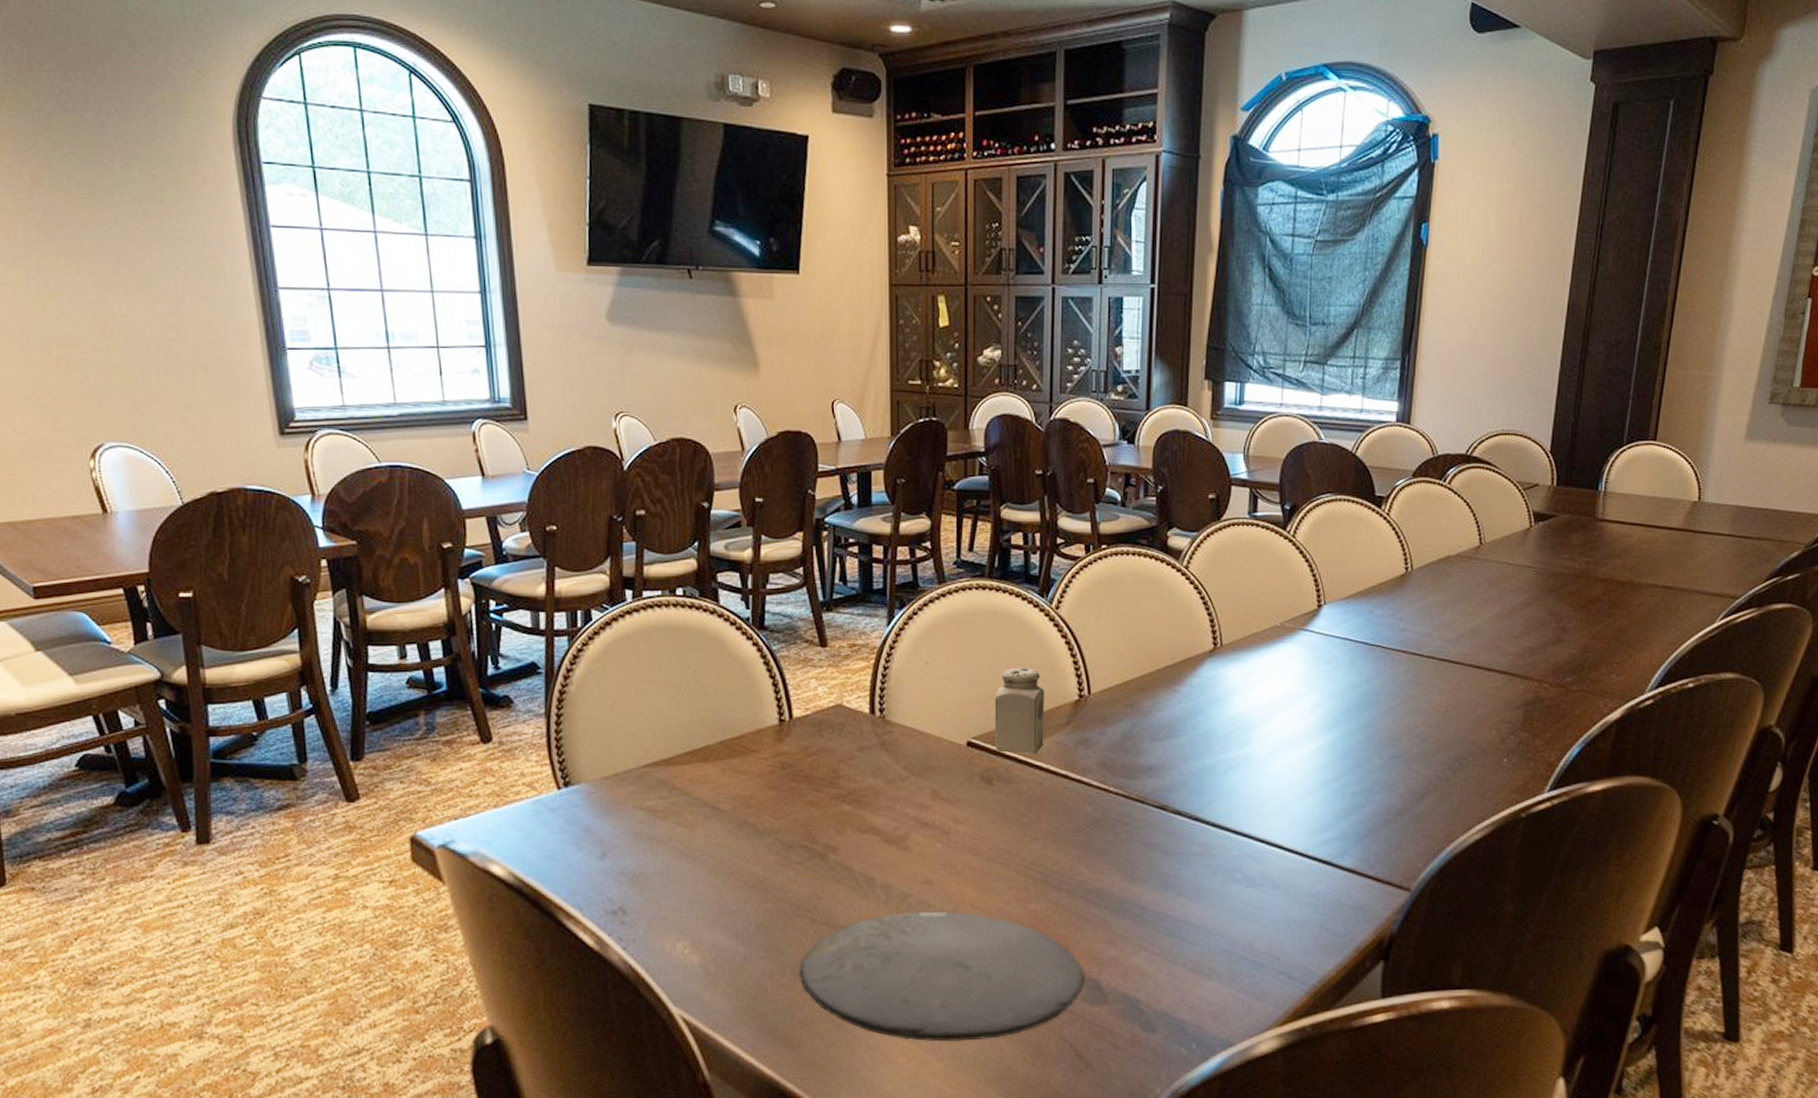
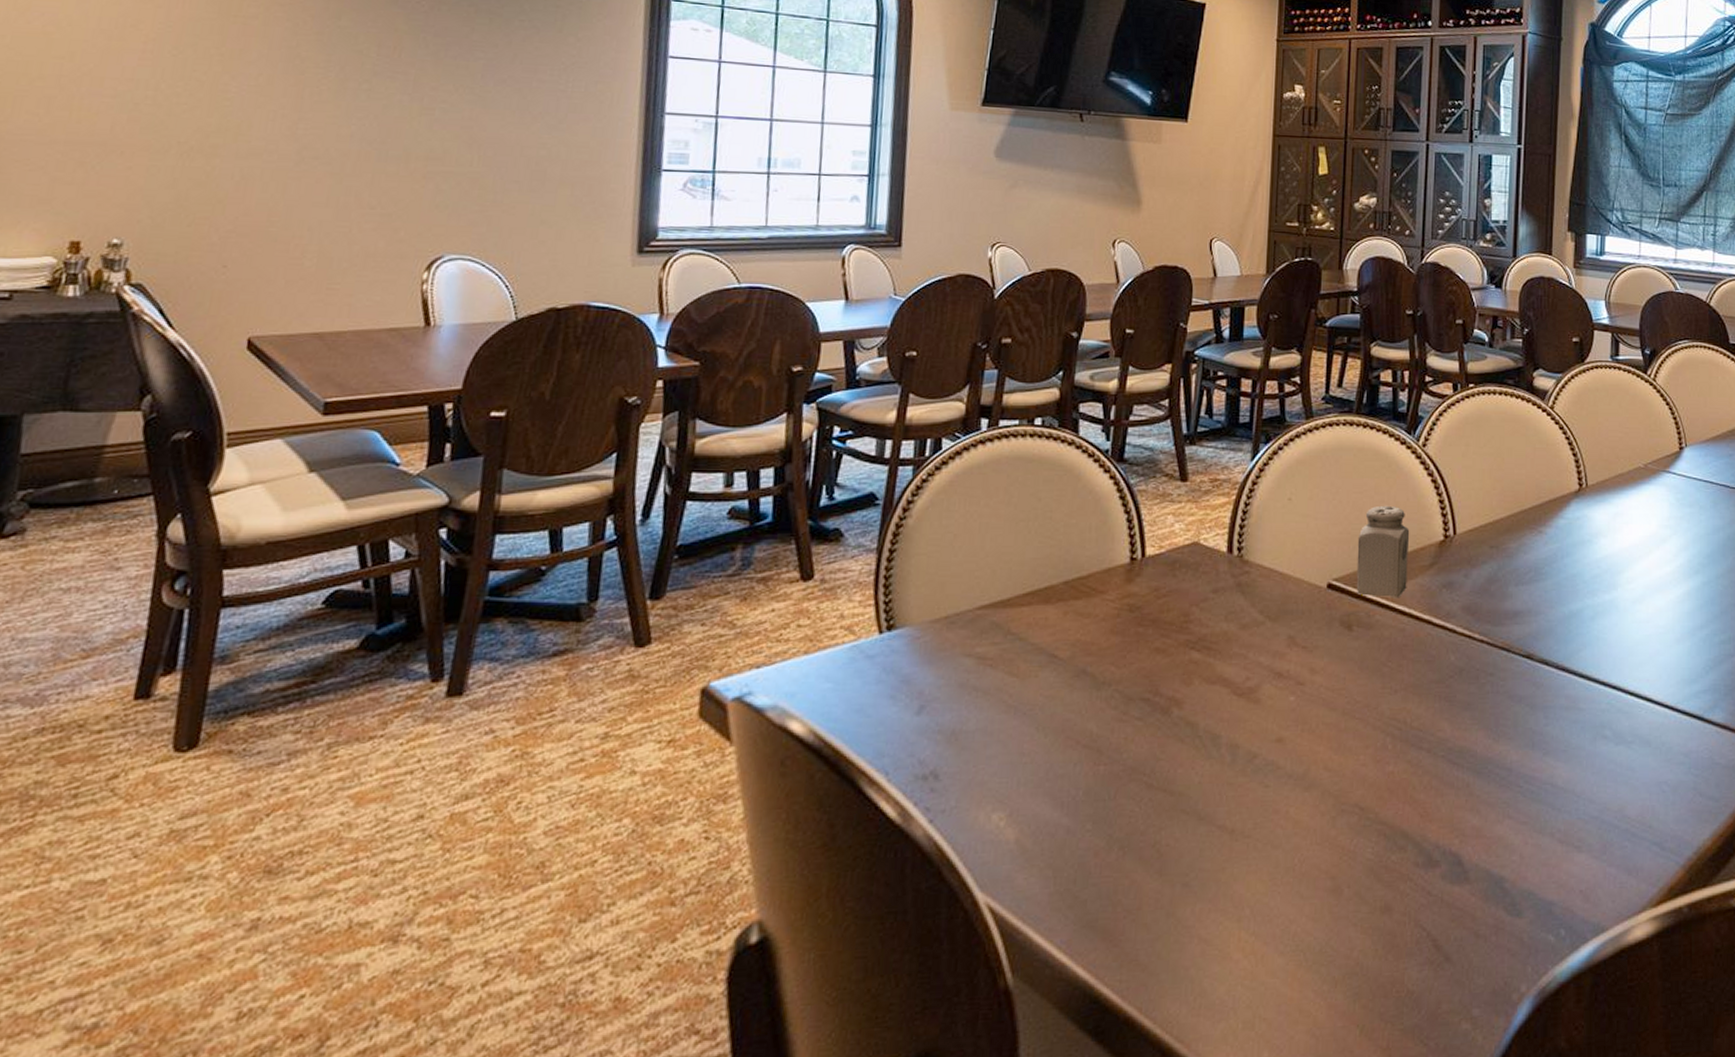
plate: present [798,911,1083,1043] -> none [1127,774,1444,933]

